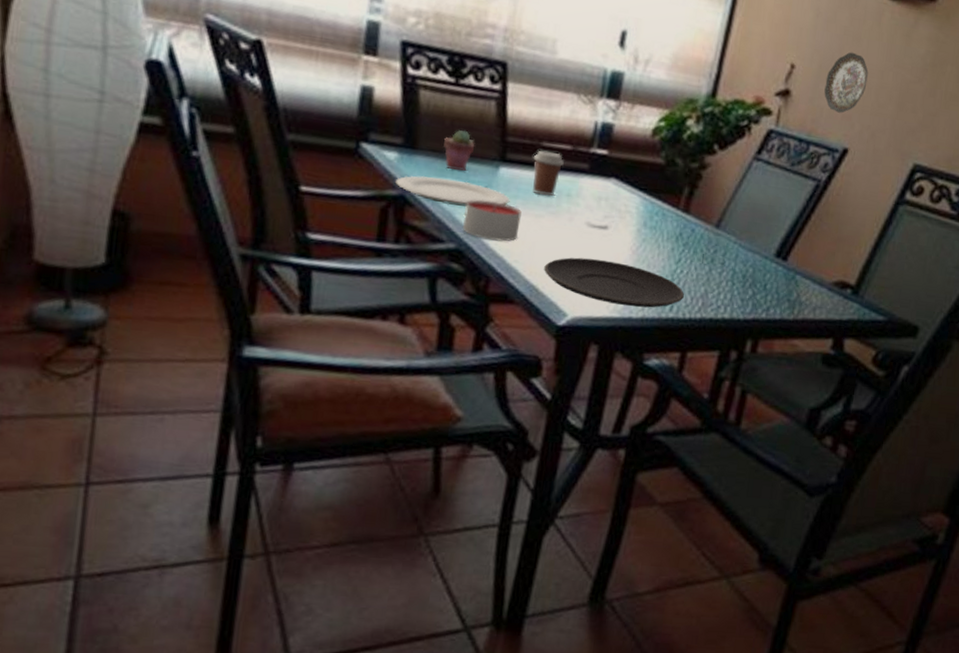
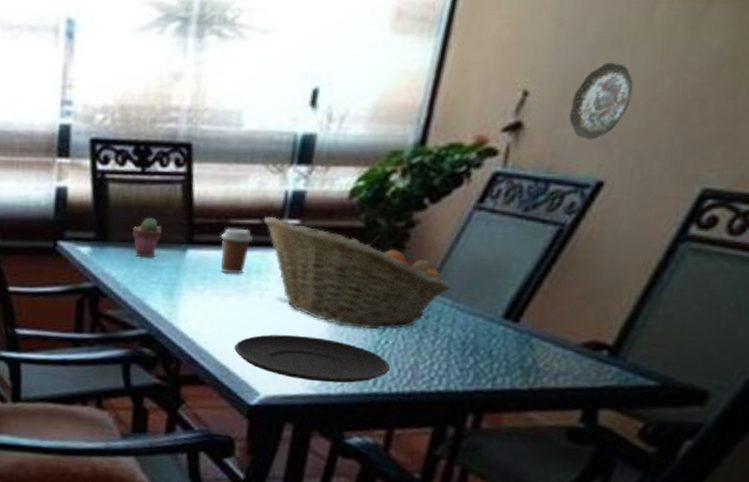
plate: present [394,176,510,207] -> none [89,266,198,292]
candle: present [462,199,522,242] -> none [152,284,210,324]
fruit basket: none [574,144,735,260] -> present [263,216,451,330]

